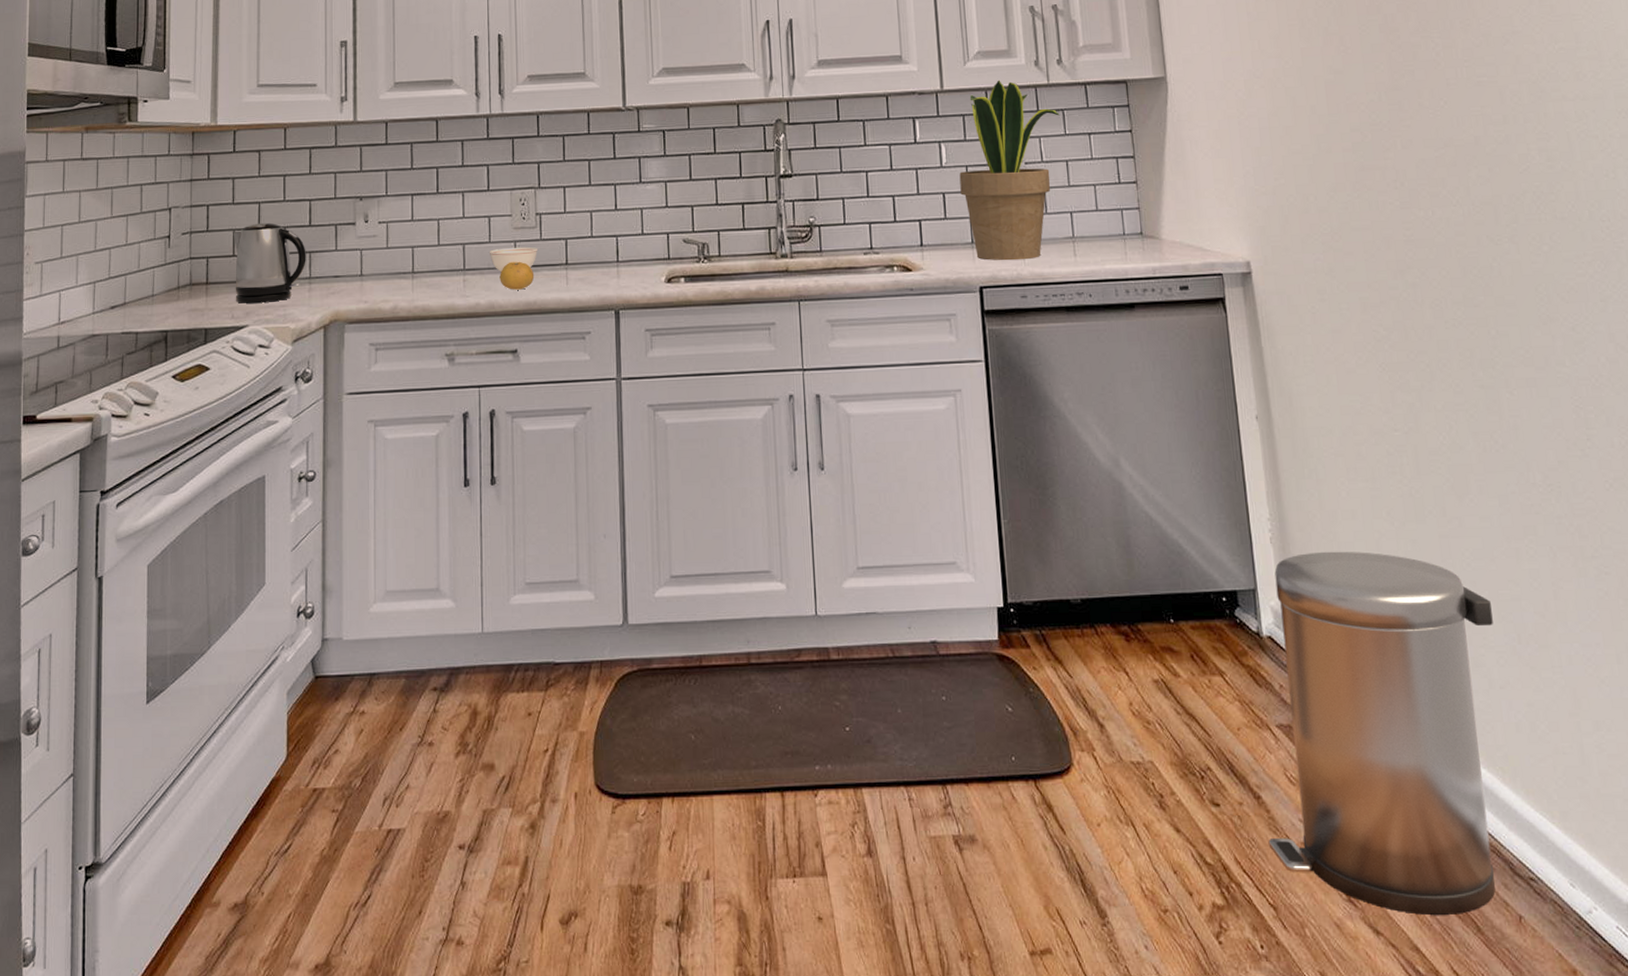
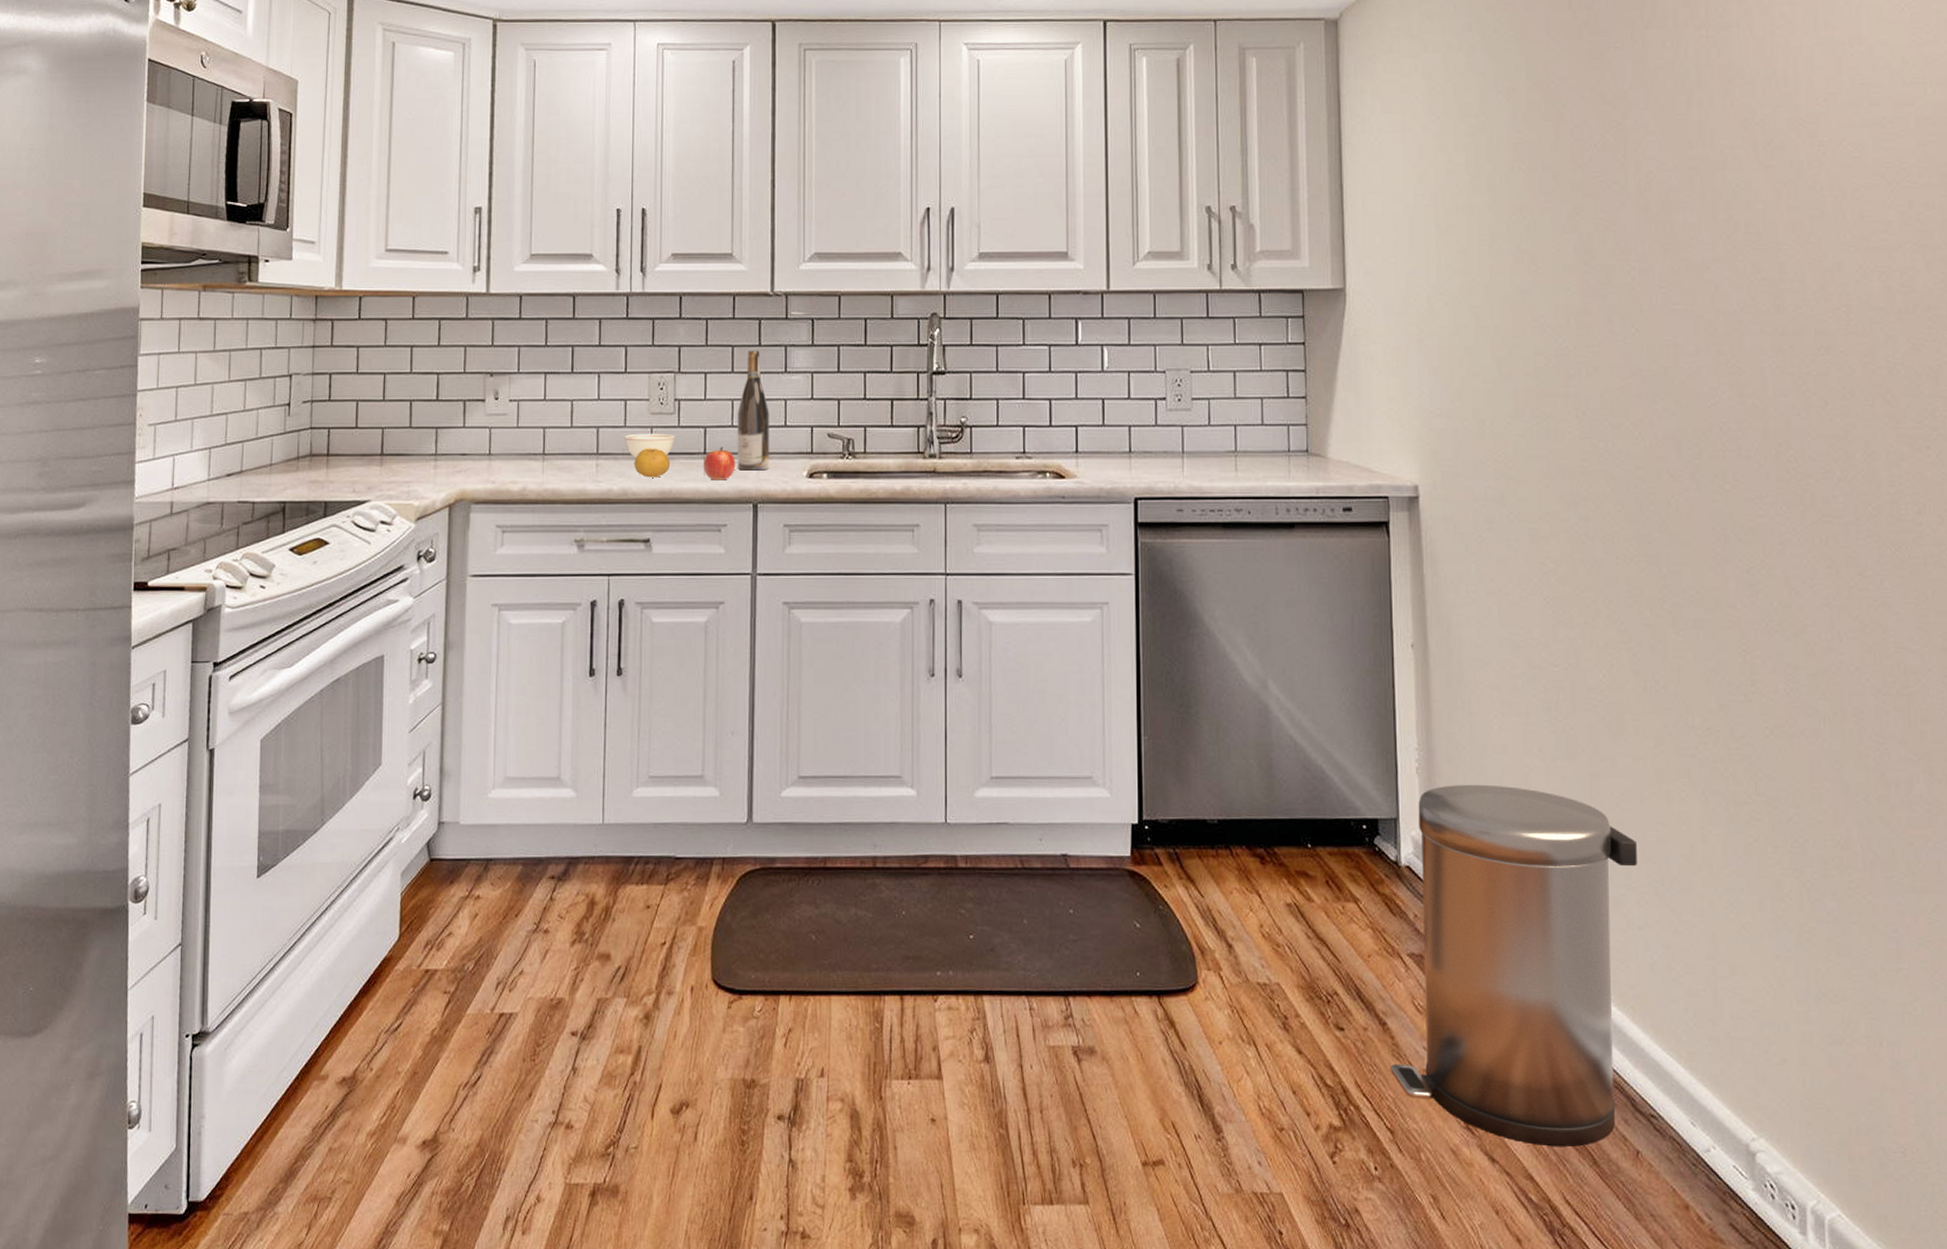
kettle: present [233,222,306,304] -> none [356,395,433,478]
fruit: none [566,257,597,290] -> present [704,447,736,480]
wine bottle: none [596,163,629,279] -> present [737,350,769,471]
potted plant: present [959,80,1060,261] -> none [1121,283,1230,473]

